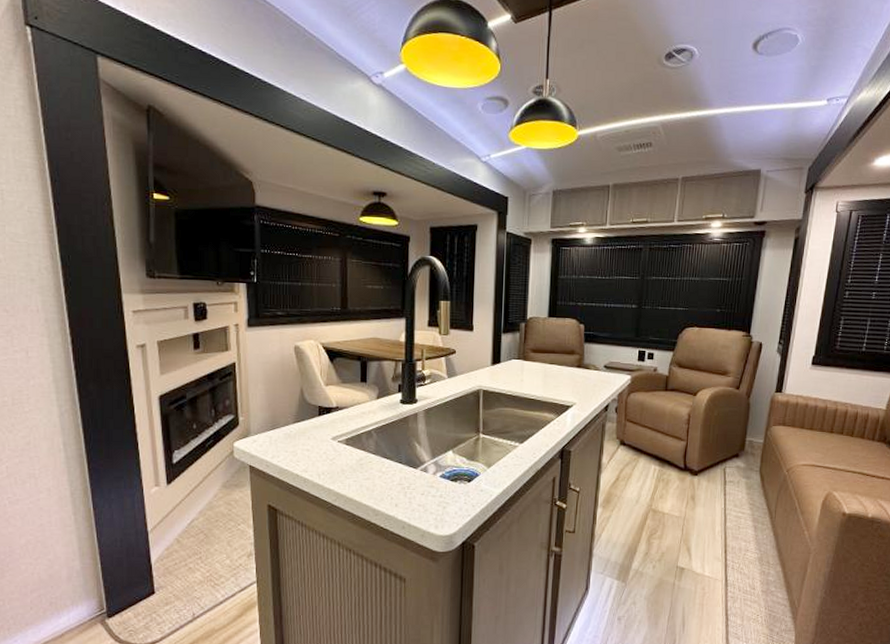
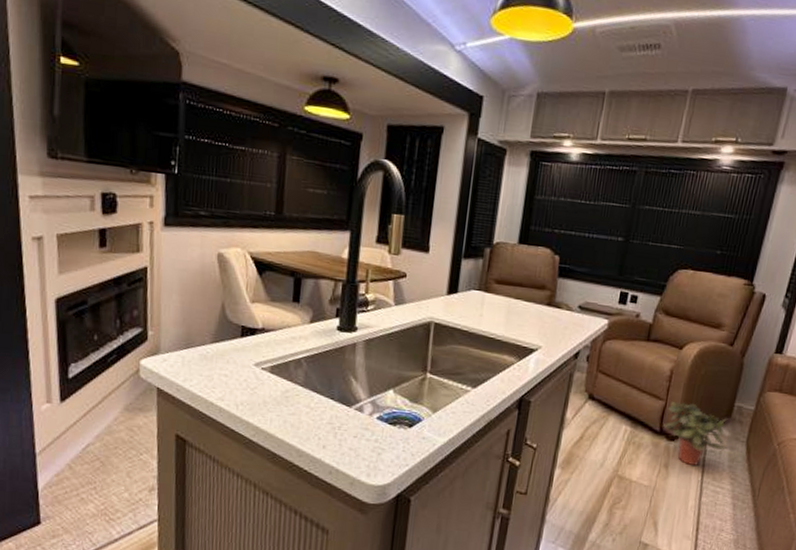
potted plant: none [687,441,744,496] -> present [663,402,728,466]

